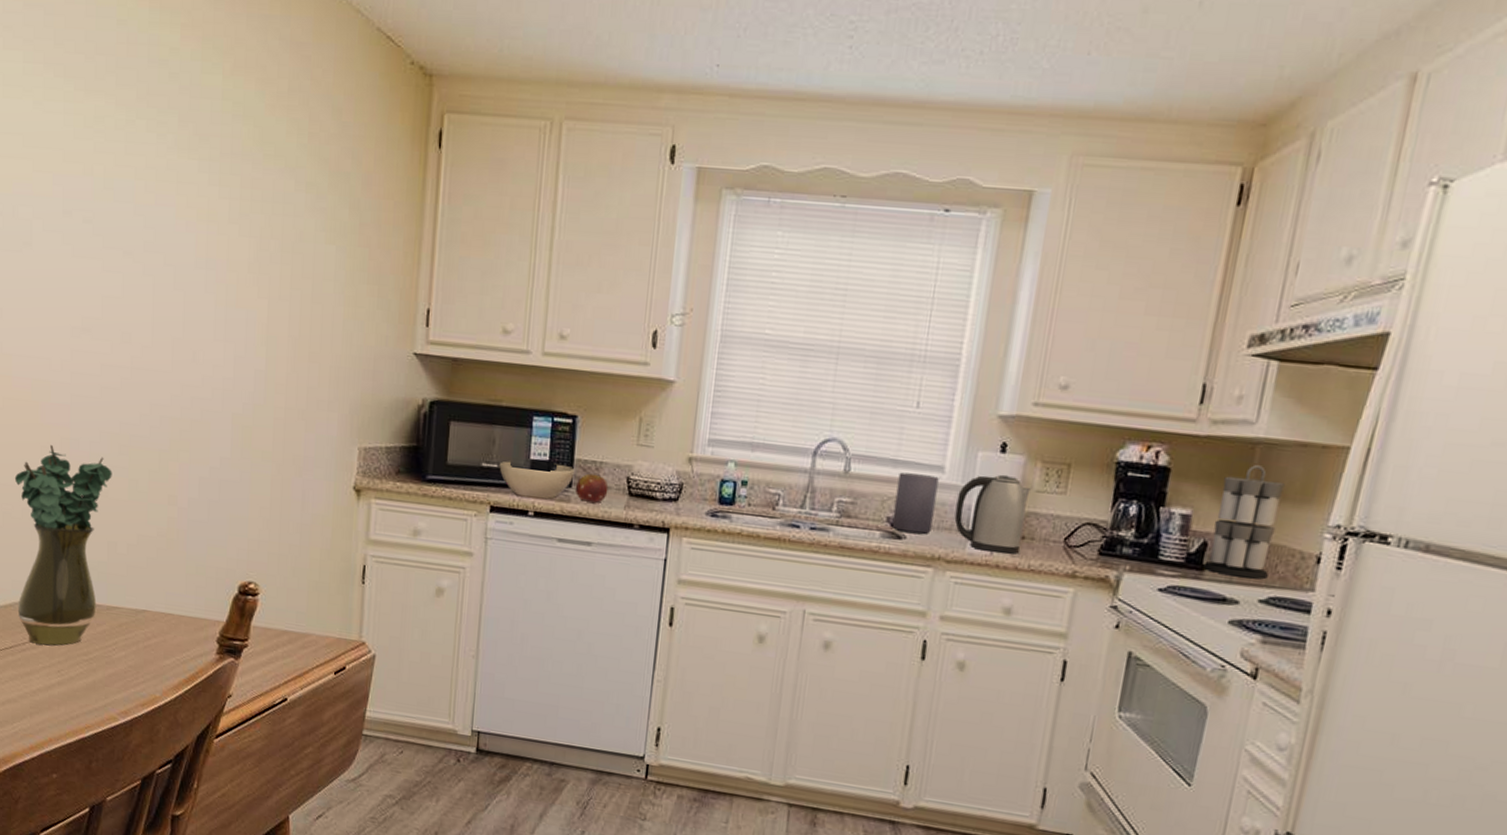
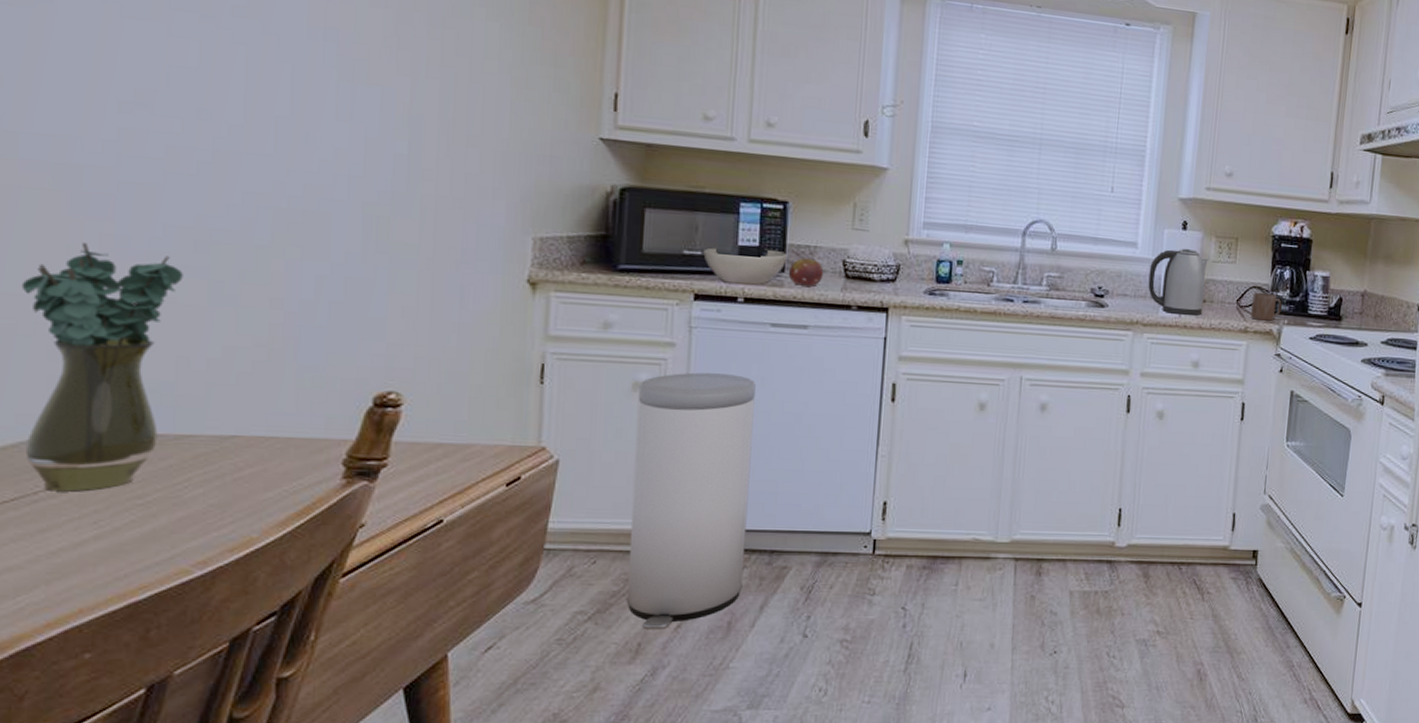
pedal bin: none [426,582,542,823] -> present [626,372,756,630]
canister: present [891,472,939,535] -> none [1095,249,1133,303]
mug: none [1081,529,1124,566] -> present [1251,292,1282,321]
spice rack: present [1203,465,1285,580] -> none [1341,236,1393,326]

